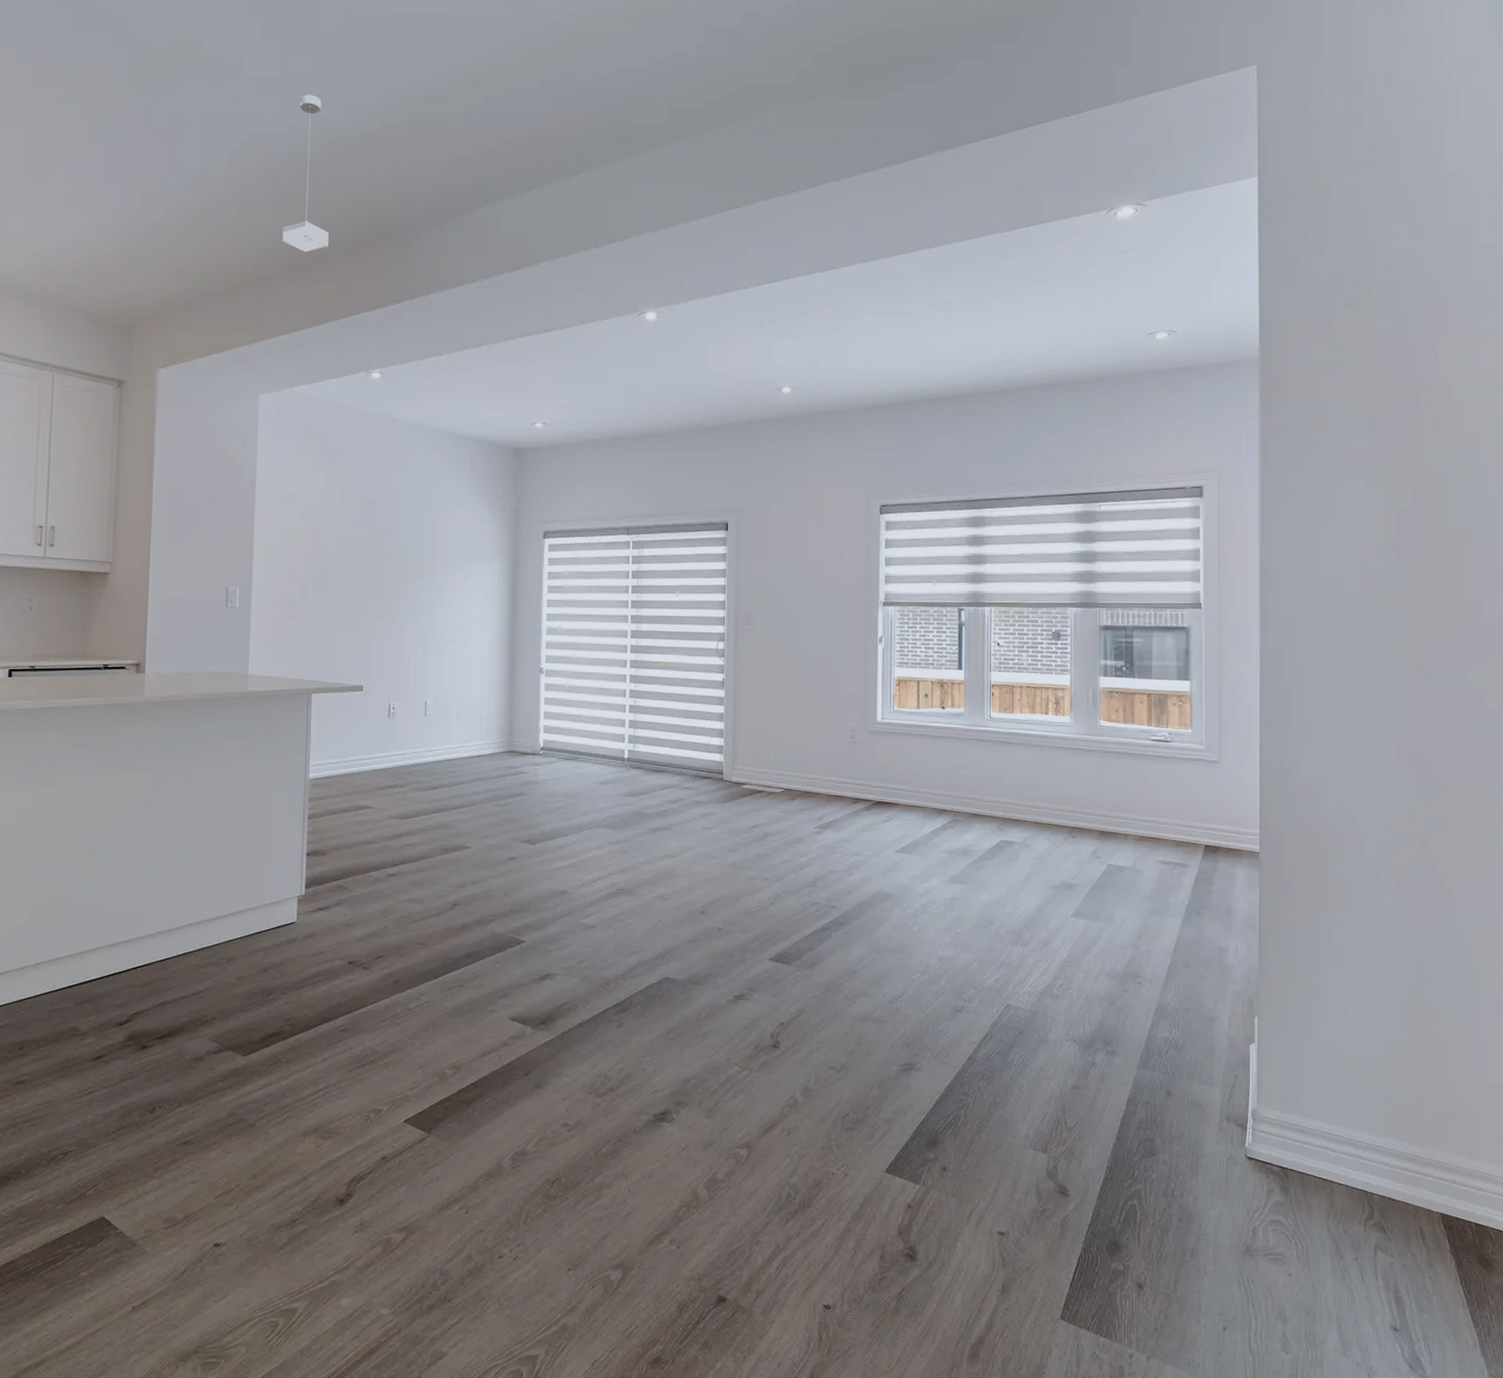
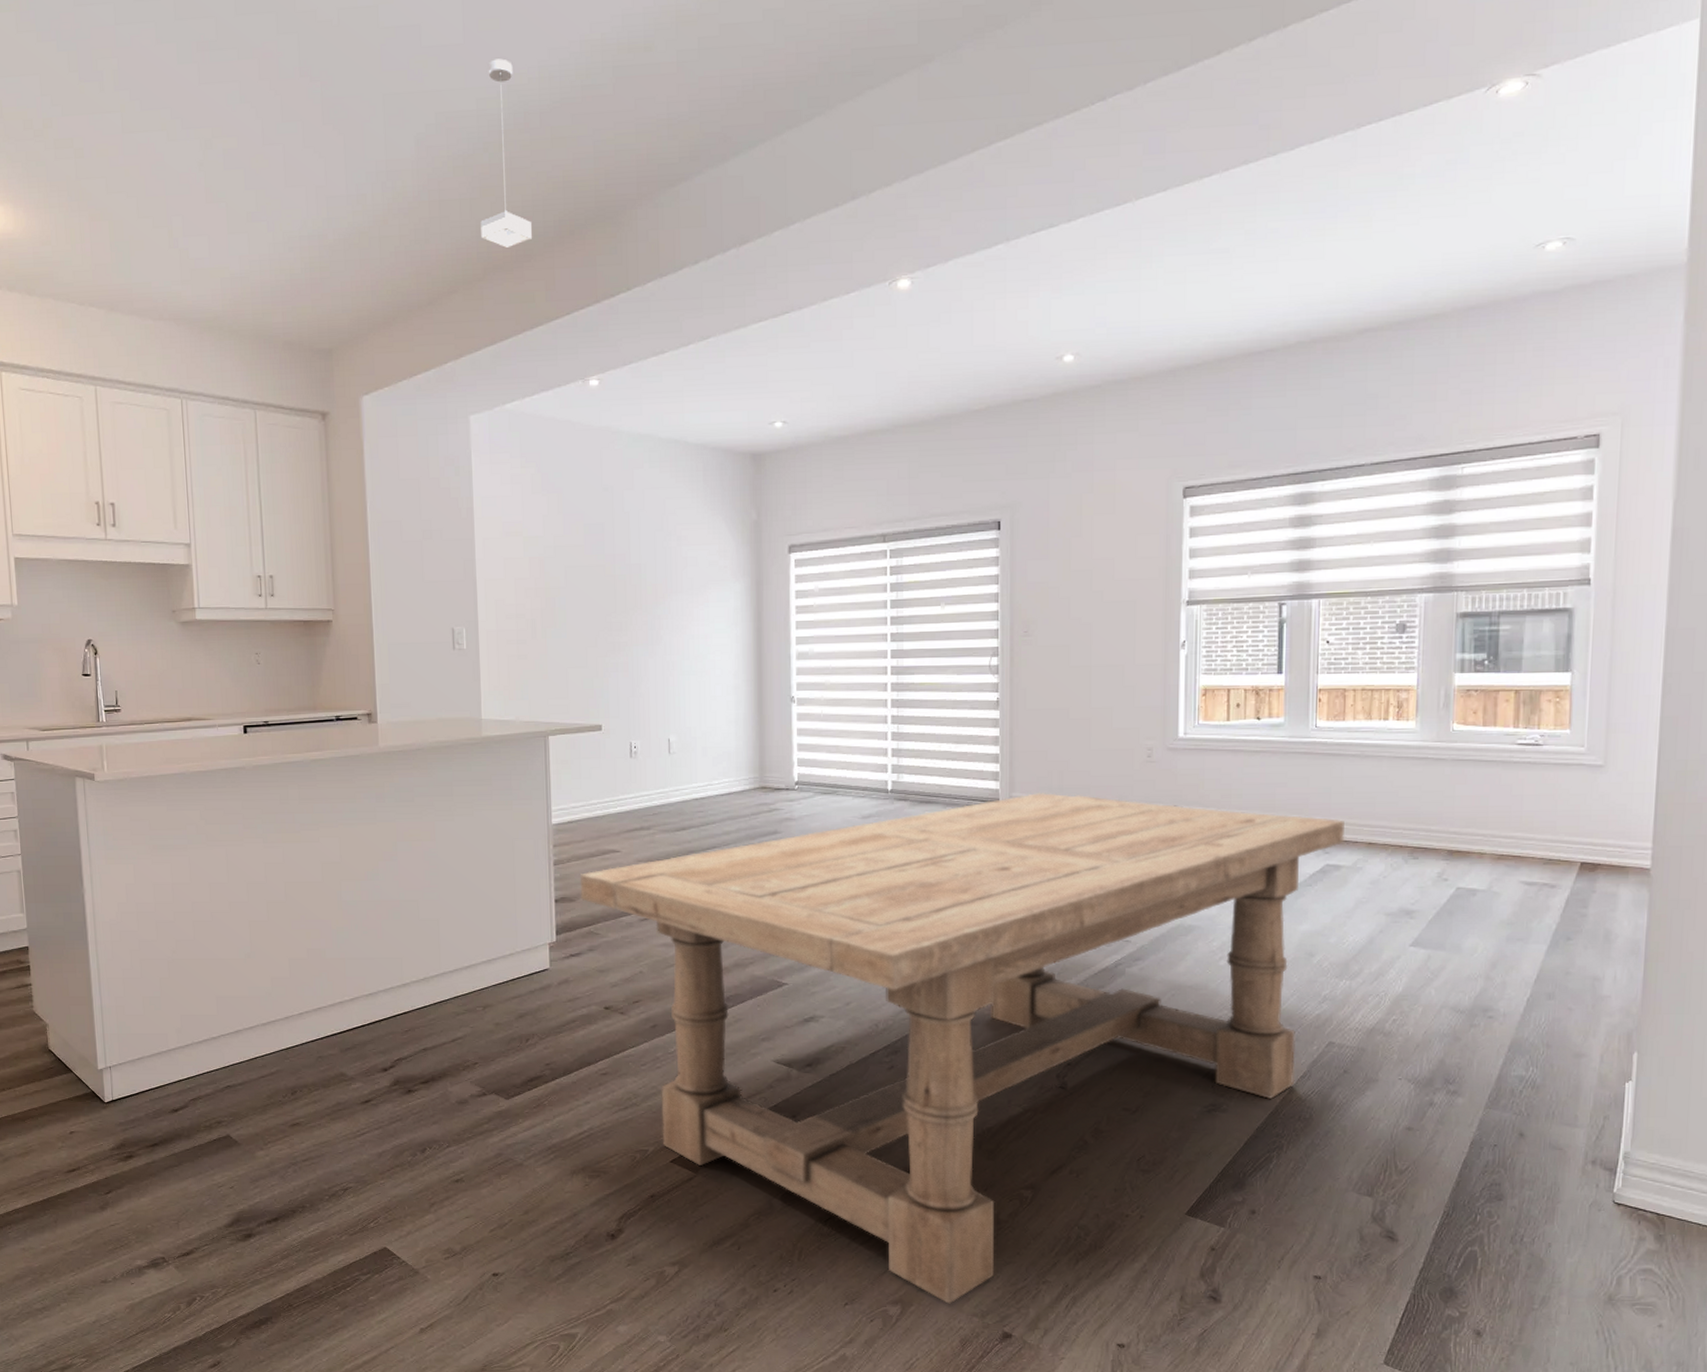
dining table: none [331,765,1016,1267] -> present [579,792,1345,1304]

